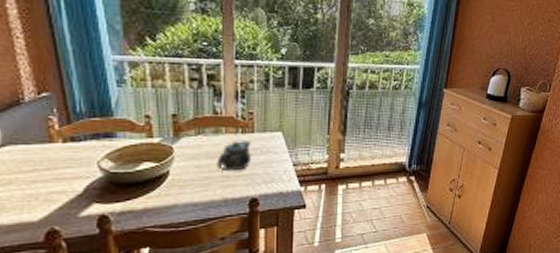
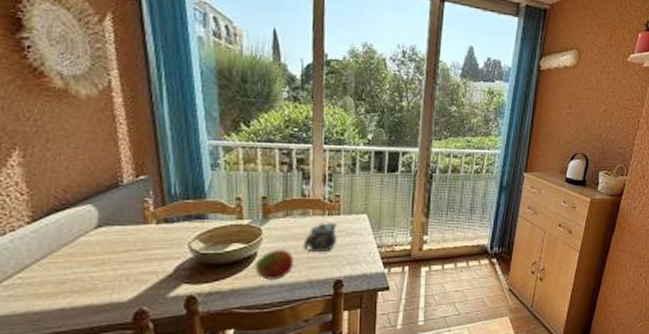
fruit: none [167,168,208,199] -> present [255,249,294,280]

